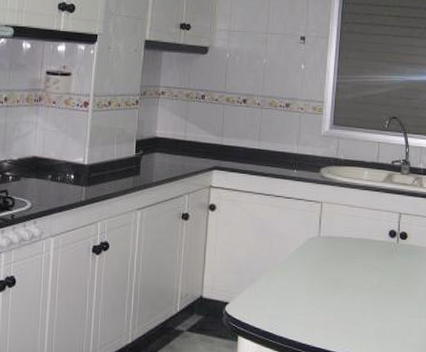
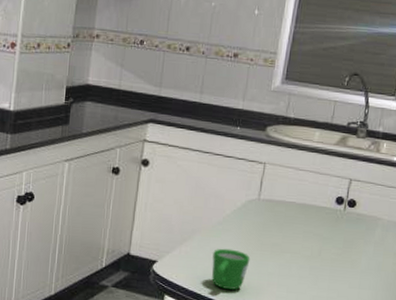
mug: none [281,286,316,326] -> present [211,248,251,290]

